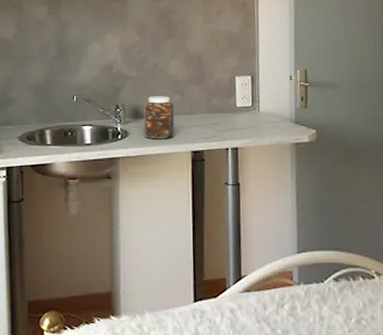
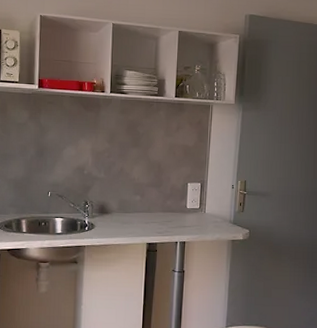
jar: present [143,96,175,140] -> none [107,196,135,233]

